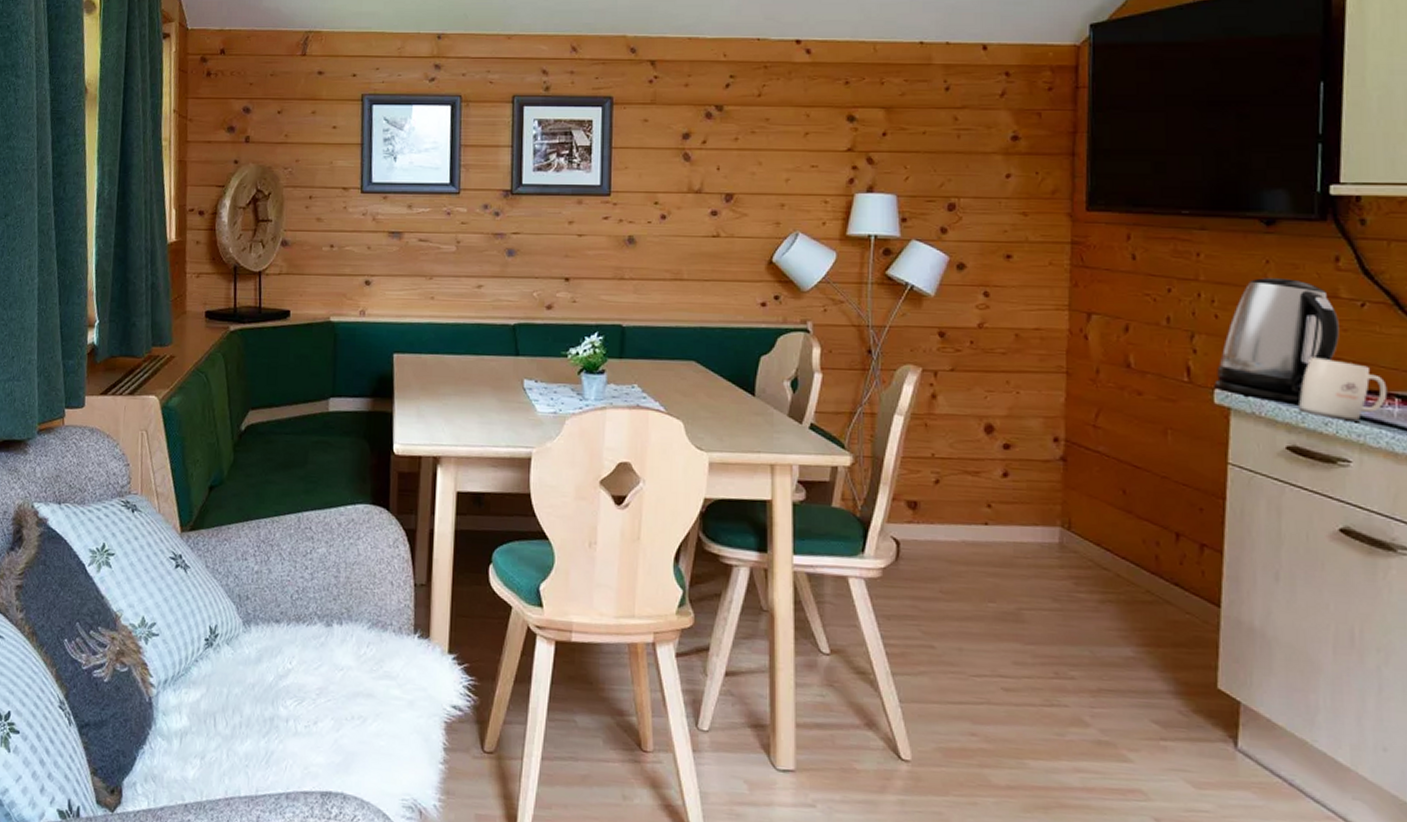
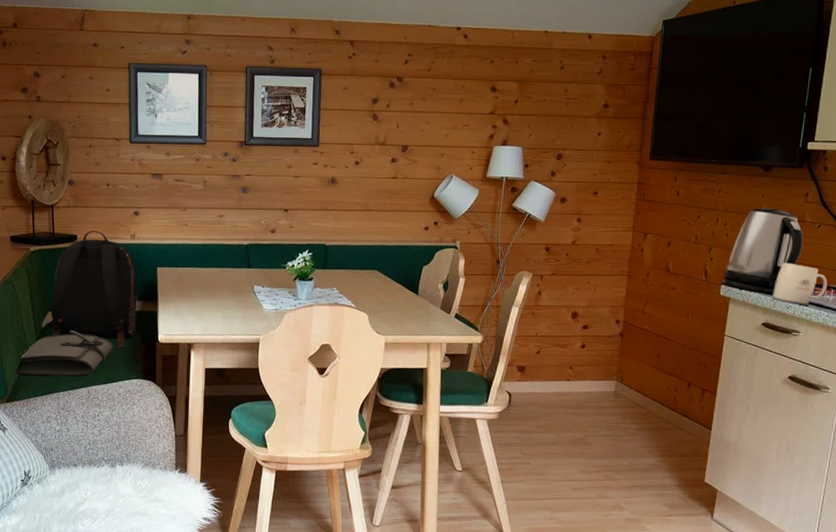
tool roll: none [201,434,334,498] -> present [13,329,114,377]
backpack: none [251,304,368,461] -> present [50,230,138,348]

